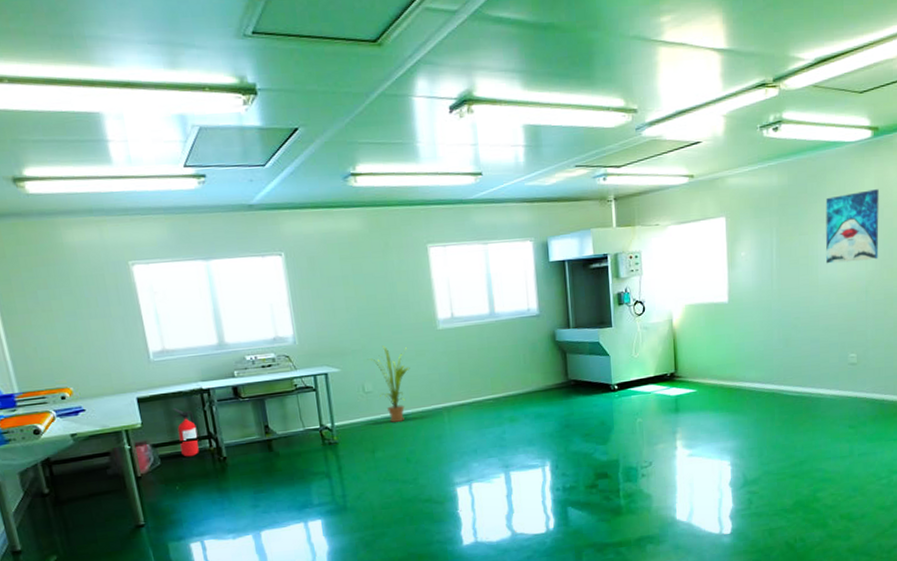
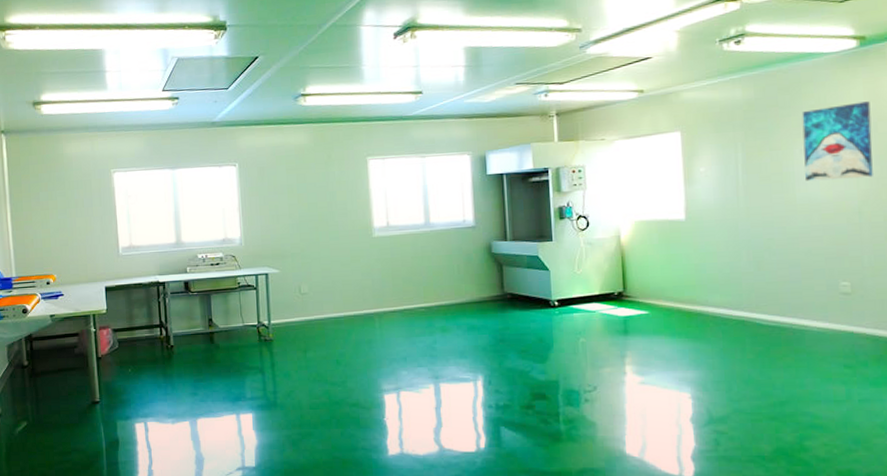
fire extinguisher: present [172,407,199,457] -> none [133,297,152,343]
house plant: present [368,345,410,422] -> none [306,250,345,324]

